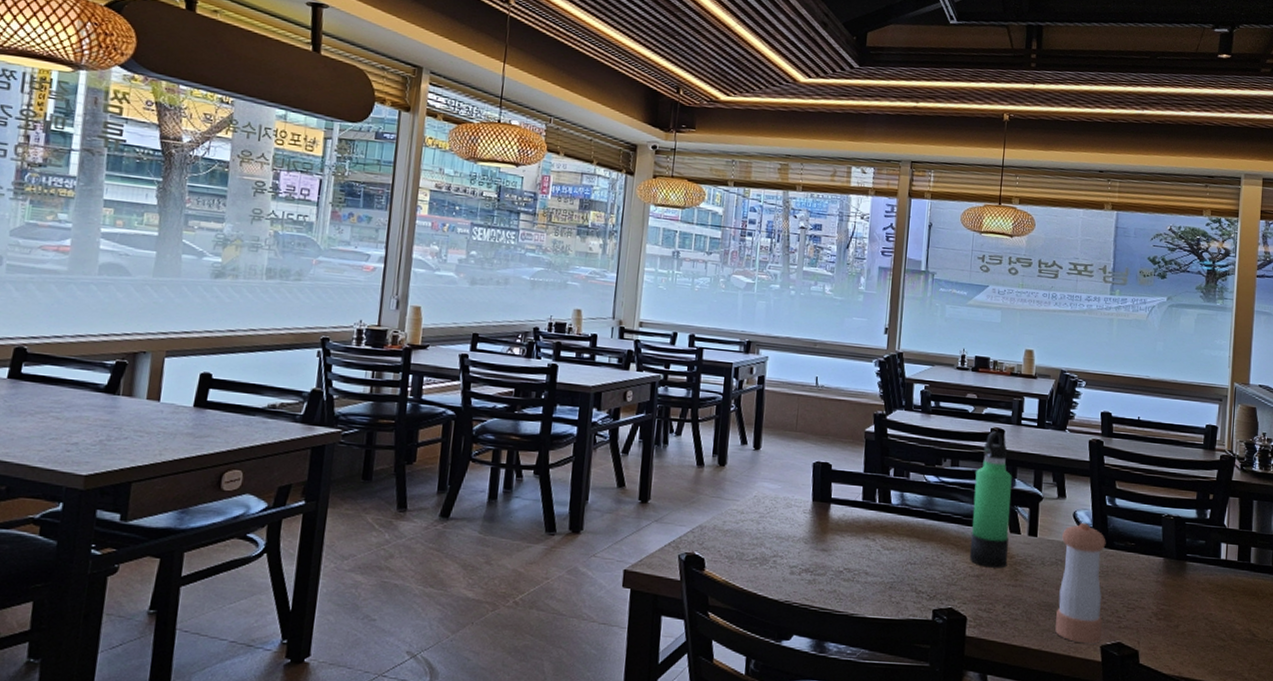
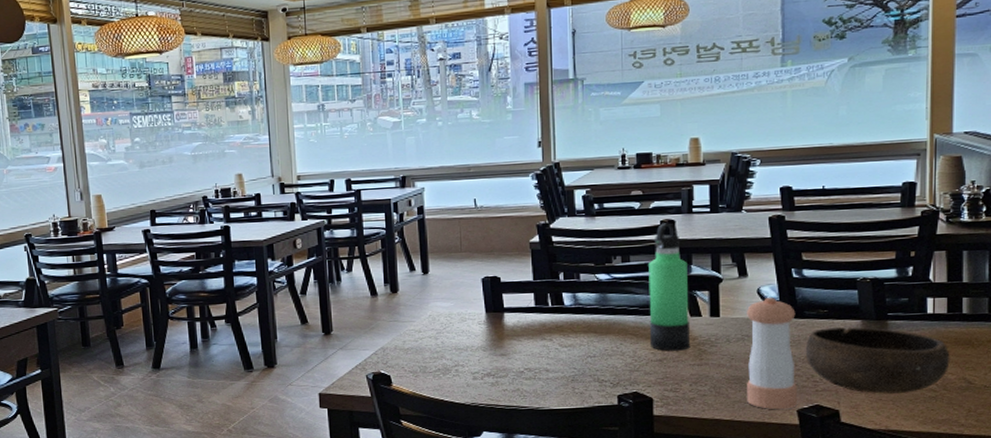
bowl: none [1112,562,1238,639] -> present [805,326,950,394]

